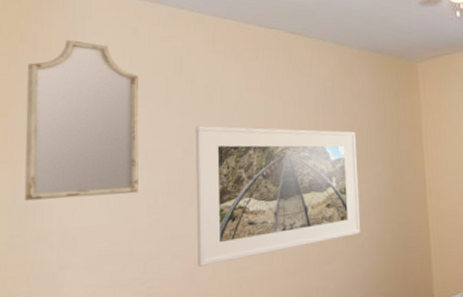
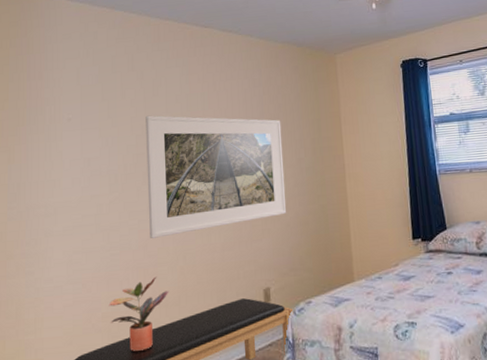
home mirror: present [24,39,139,201] -> none [16,43,102,179]

